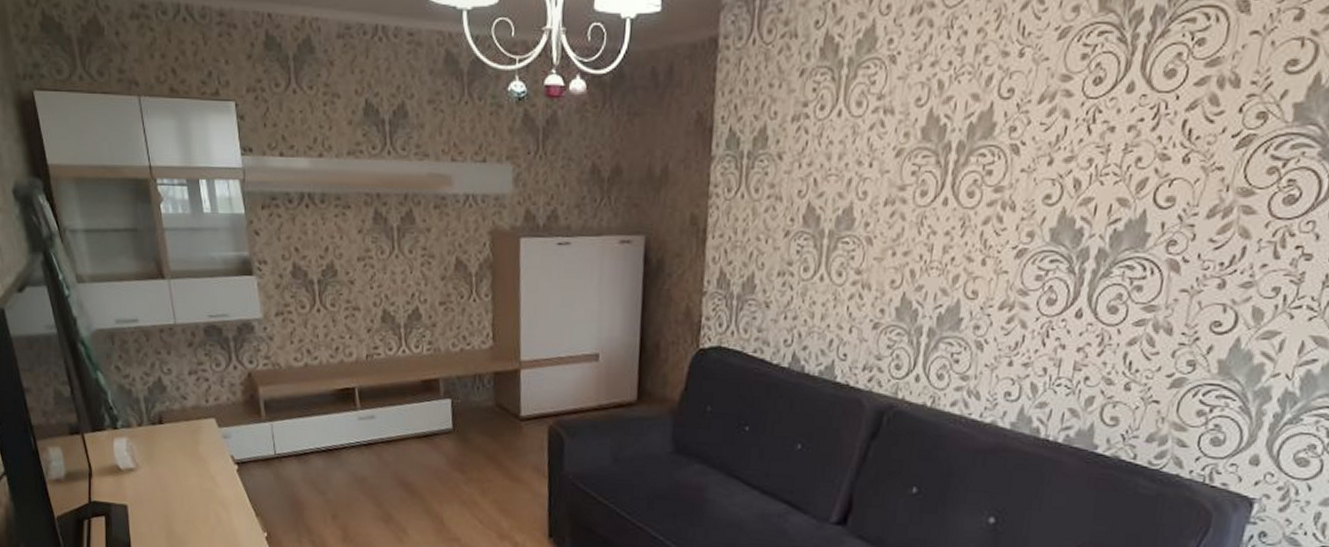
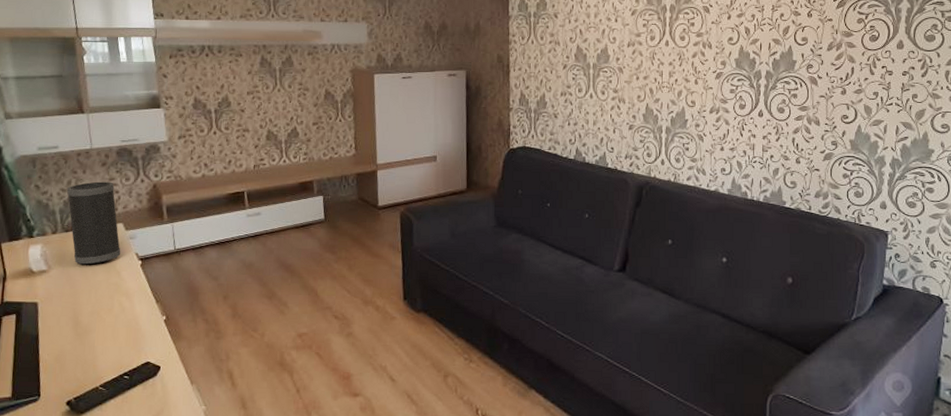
speaker: none [150,365,214,465] -> present [66,181,121,265]

